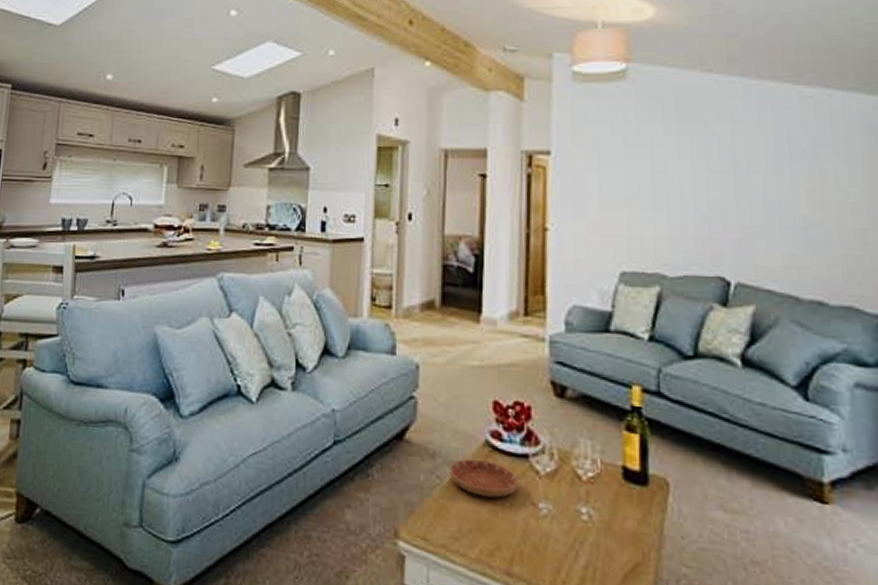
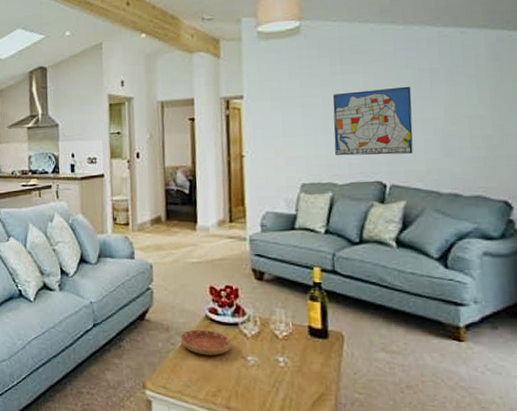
wall art: none [664,156,766,244] -> present [333,86,413,156]

